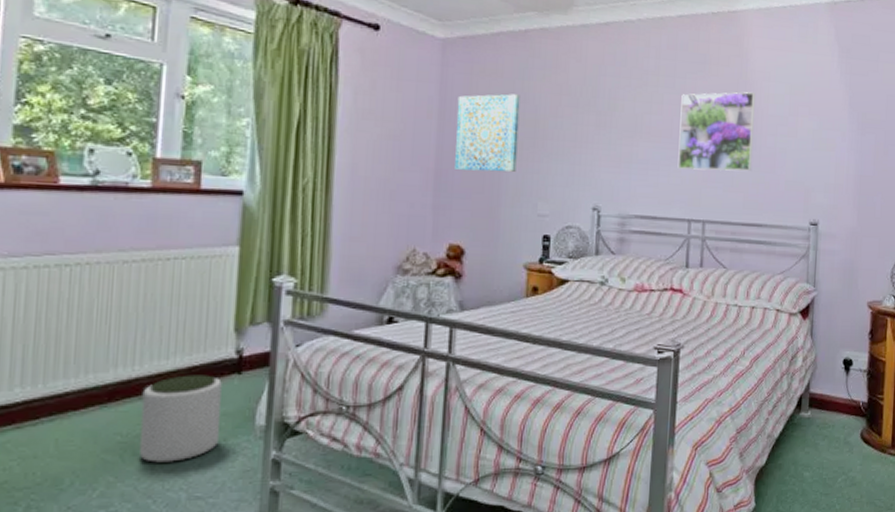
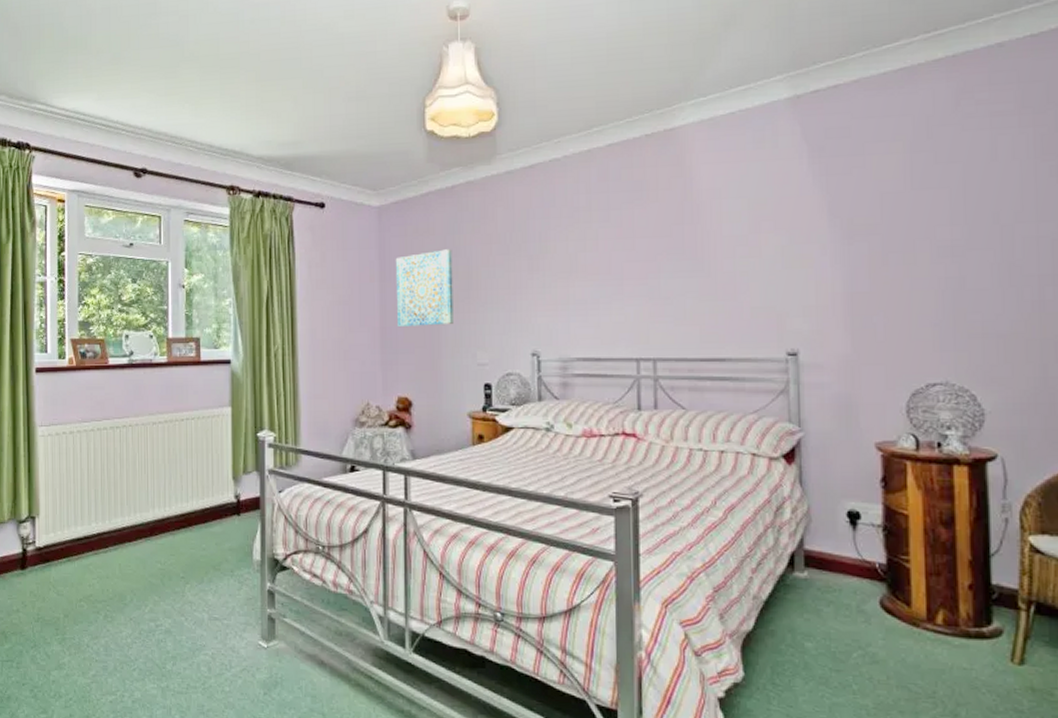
plant pot: present [139,375,223,463] -> none [172,515,228,588]
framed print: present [677,92,755,172] -> none [618,214,707,305]

